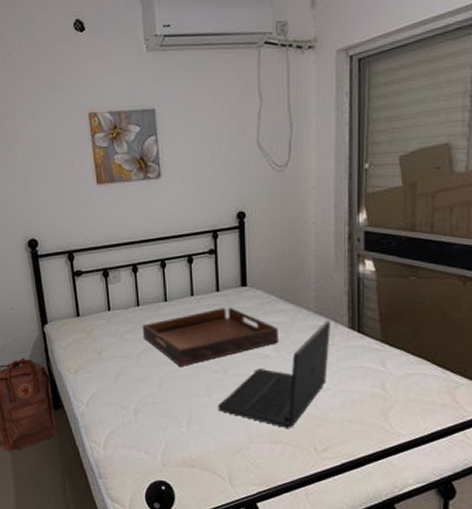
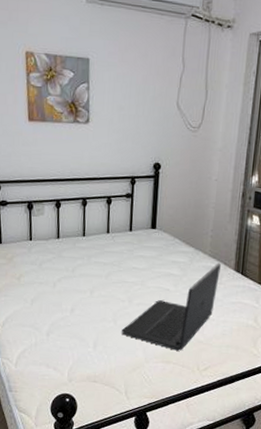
serving tray: present [142,308,278,366] -> none [60,246,178,295]

